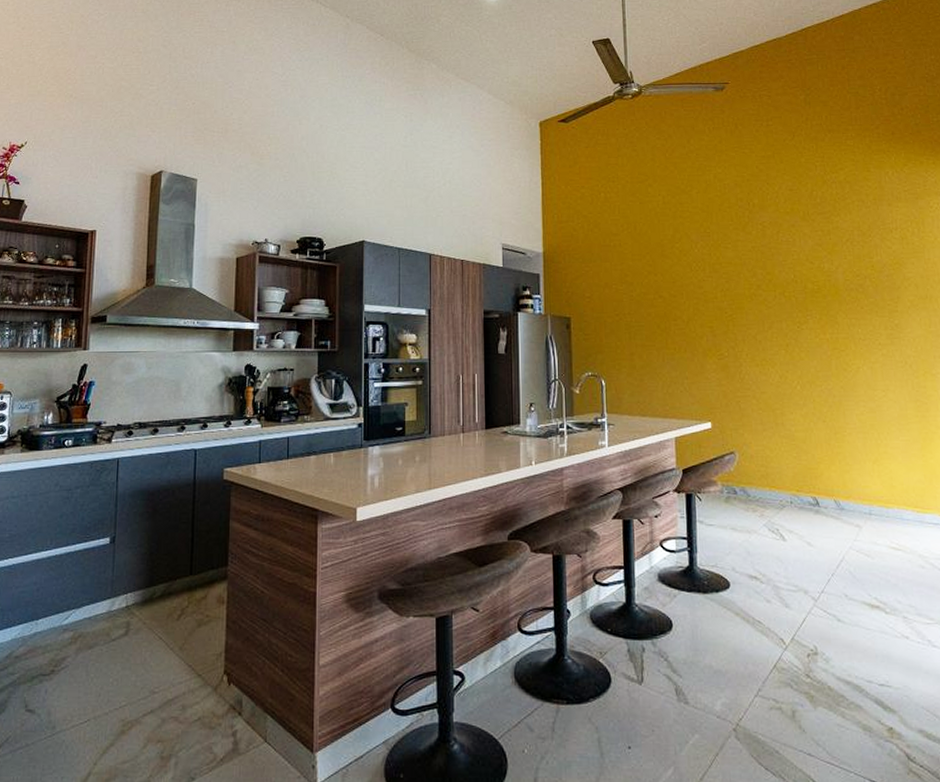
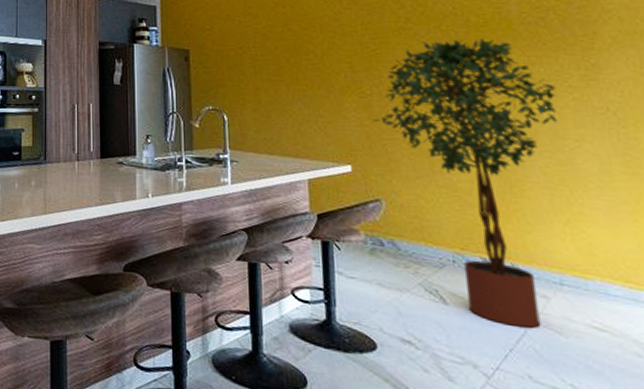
potted tree: none [729,302,871,555] -> present [372,37,558,328]

